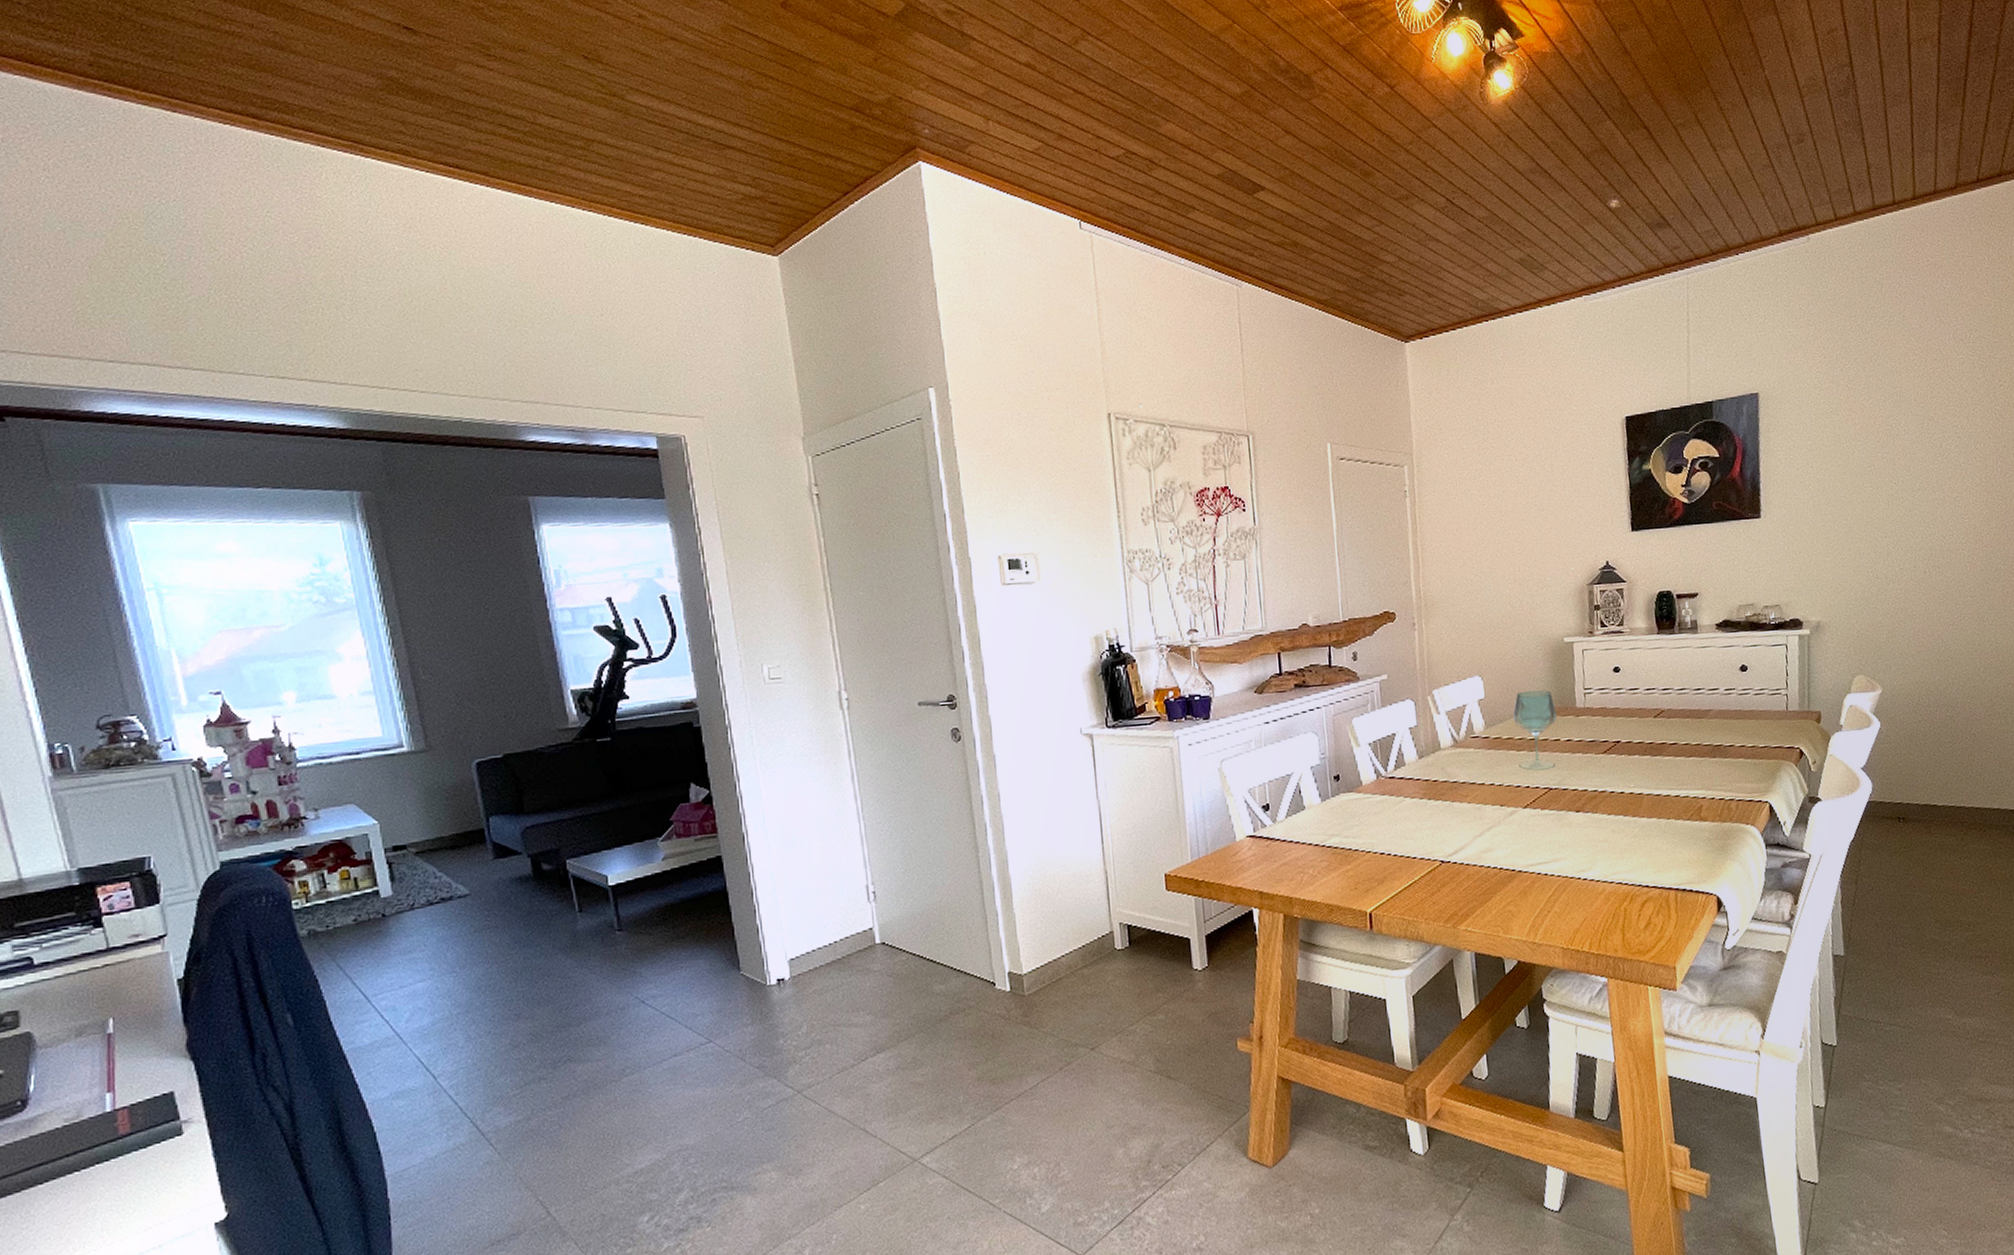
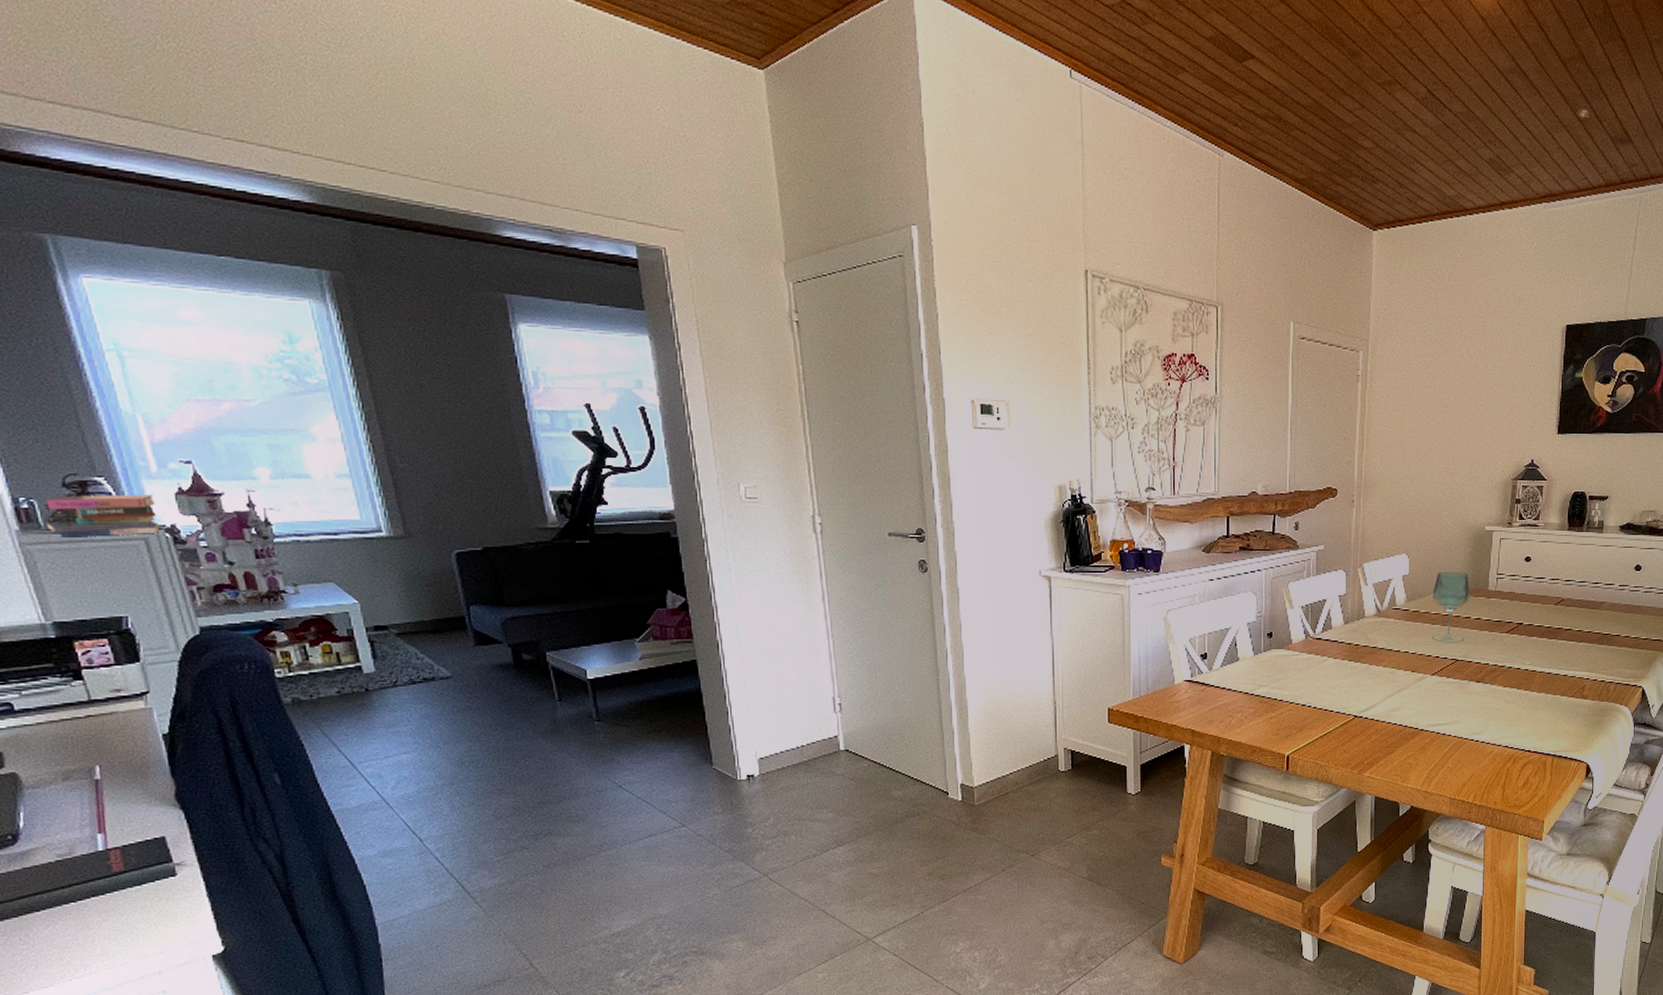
books: none [79,729,187,780] -> present [46,494,160,537]

